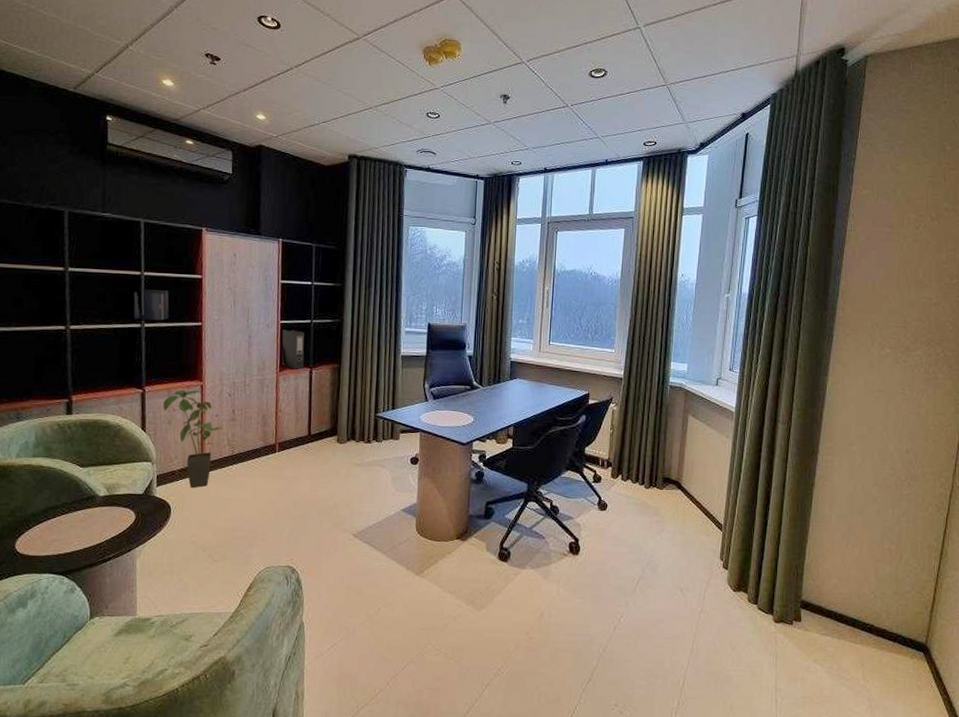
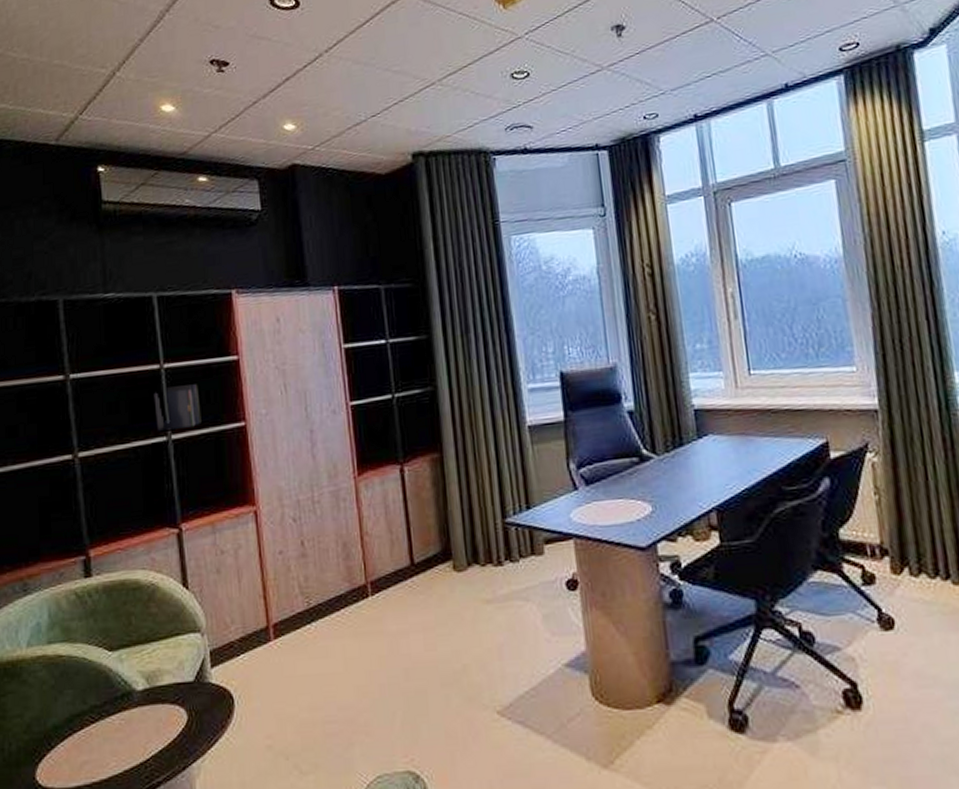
house plant: present [163,389,221,488] -> none [207,518,289,665]
binder: present [281,329,305,370] -> none [354,411,391,470]

